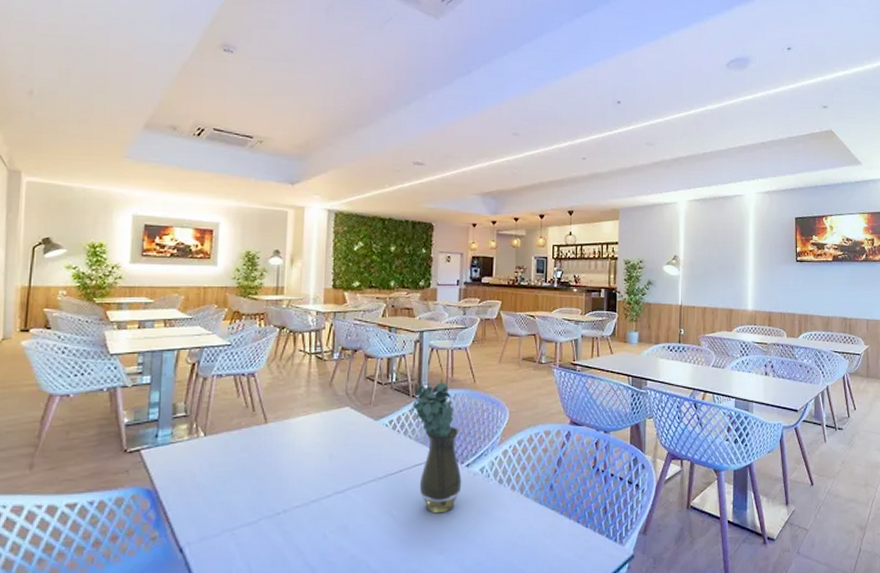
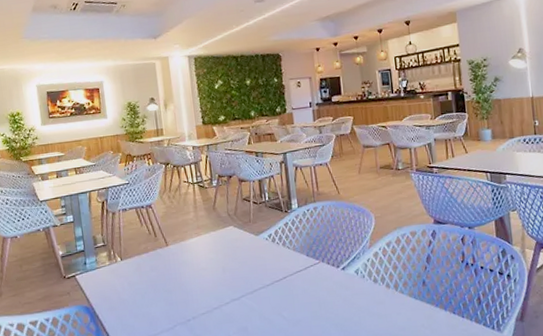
vase: present [412,378,462,514] -> none [286,193,341,313]

